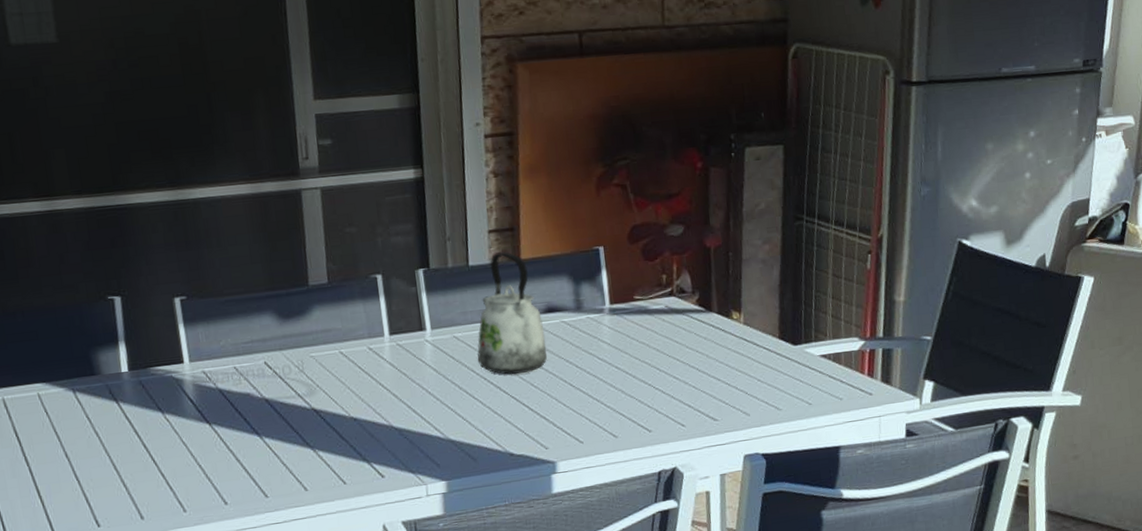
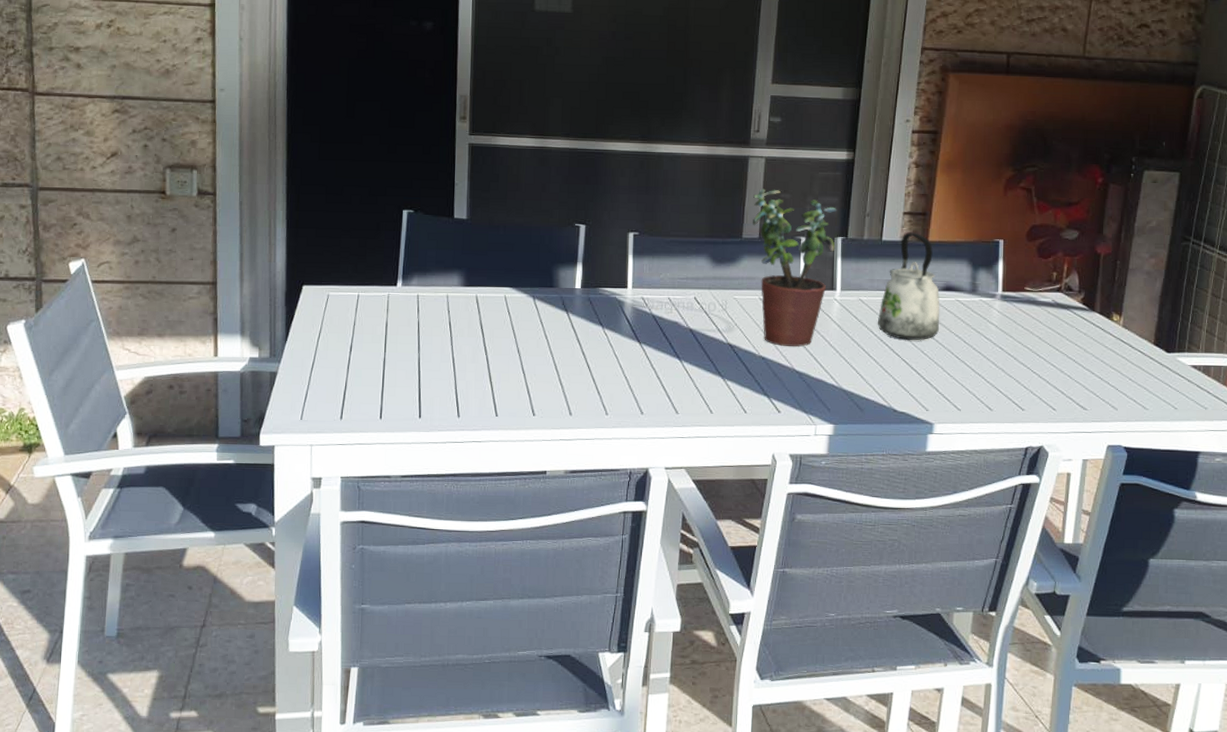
potted plant: none [314,224,418,403] -> present [753,188,837,348]

